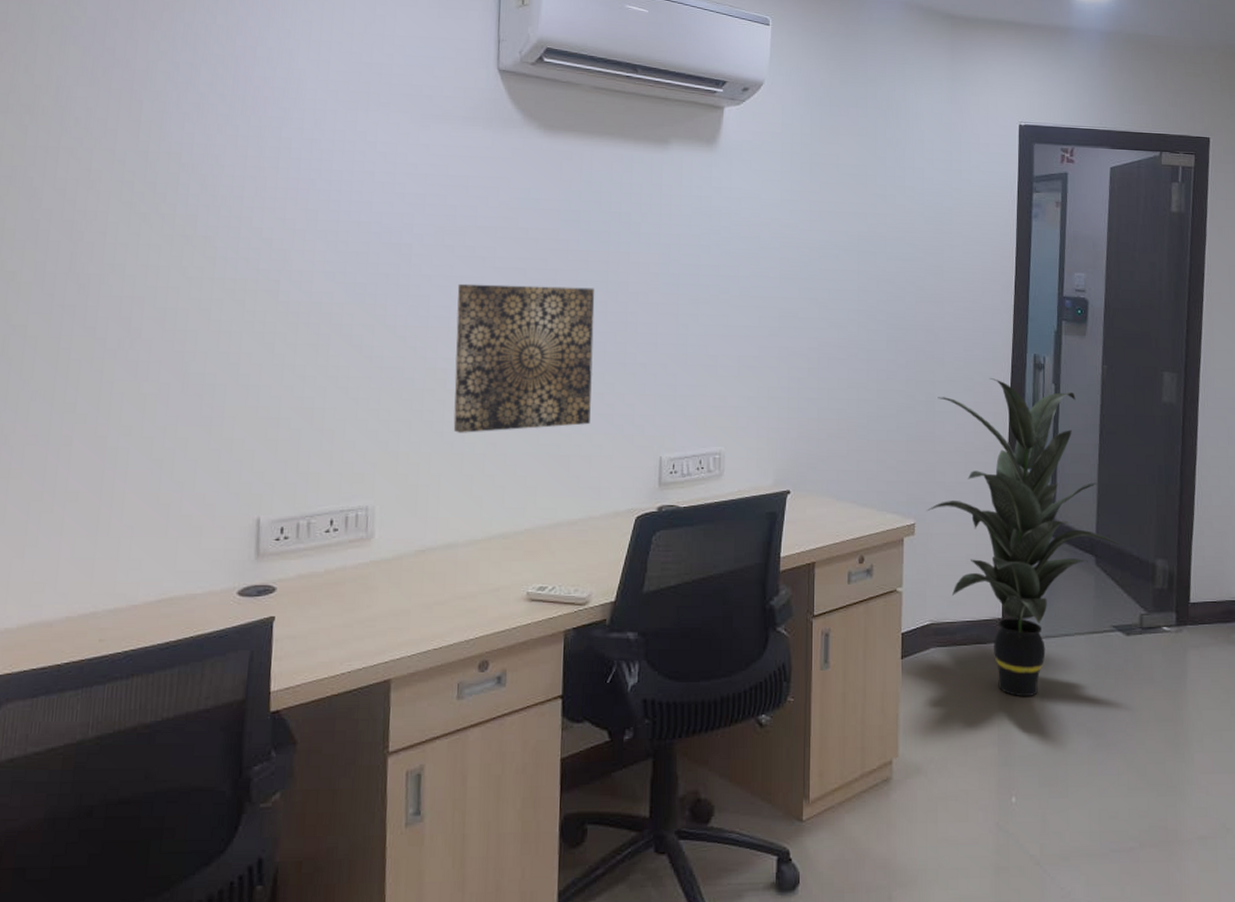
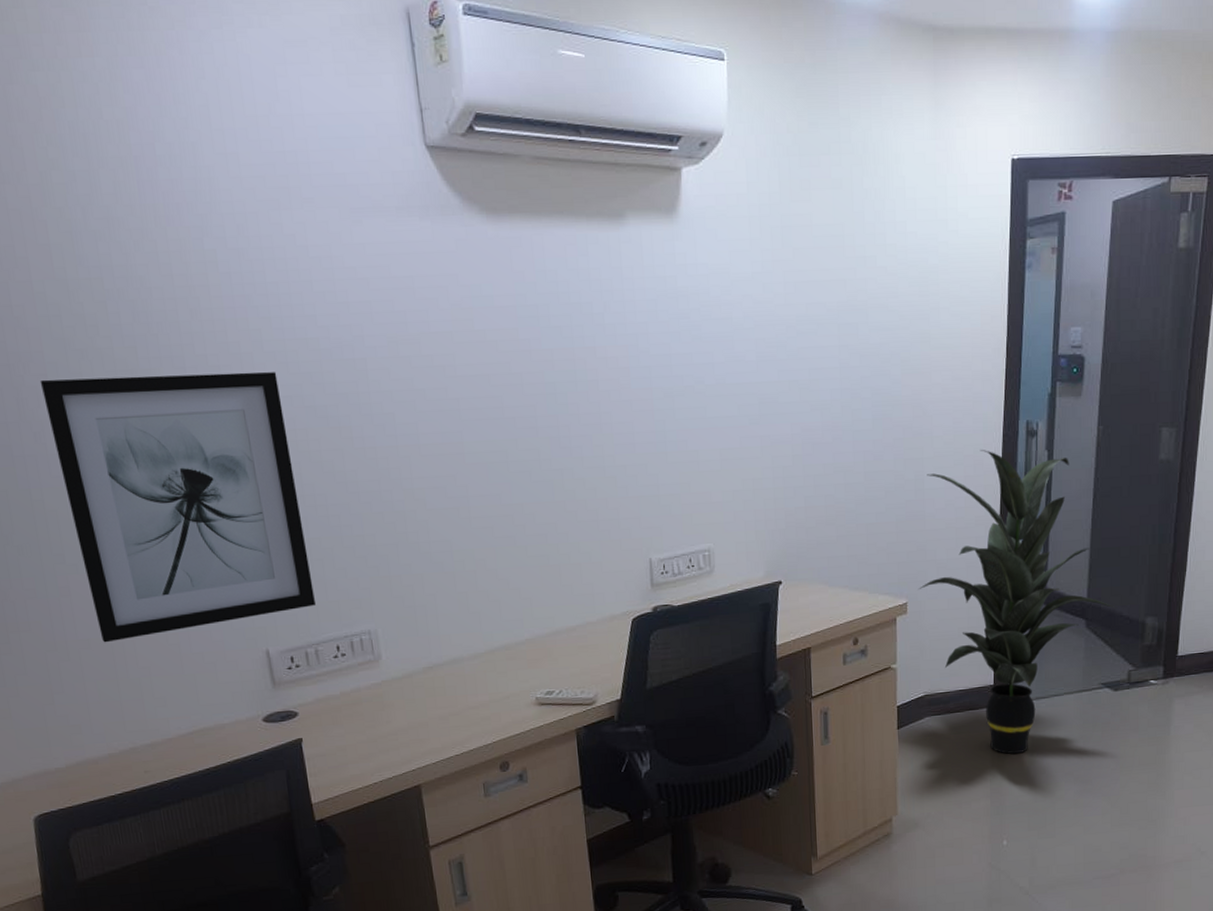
wall art: none [91,237,325,497] -> present [39,372,317,643]
wall art: present [453,283,595,433] -> none [421,389,576,552]

